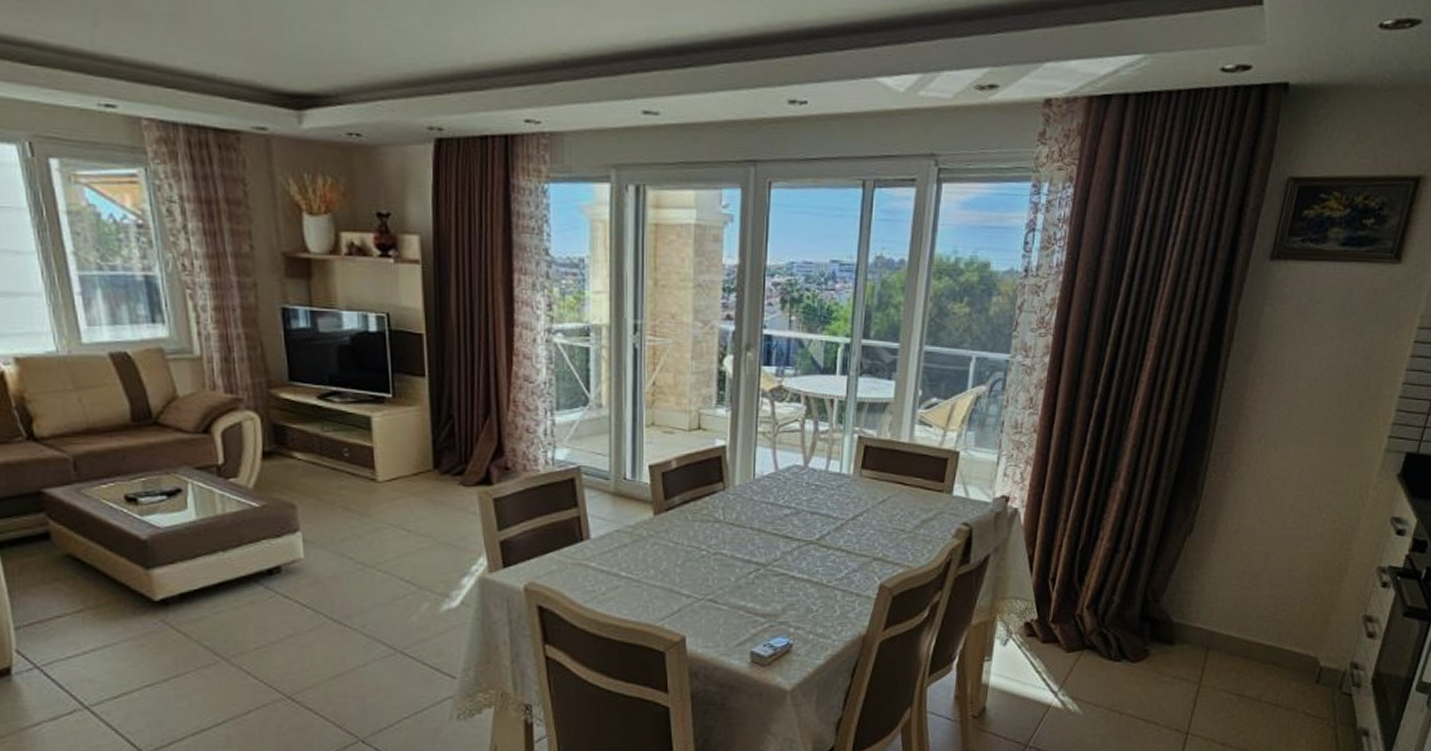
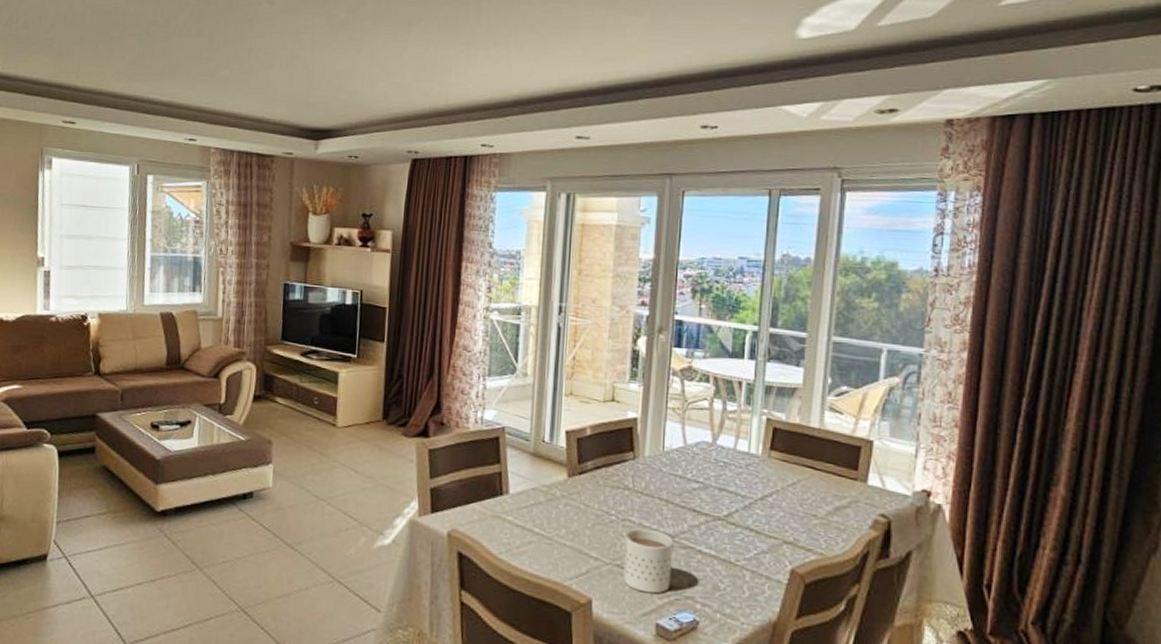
mug: none [716,560,767,624] -> present [623,528,674,594]

